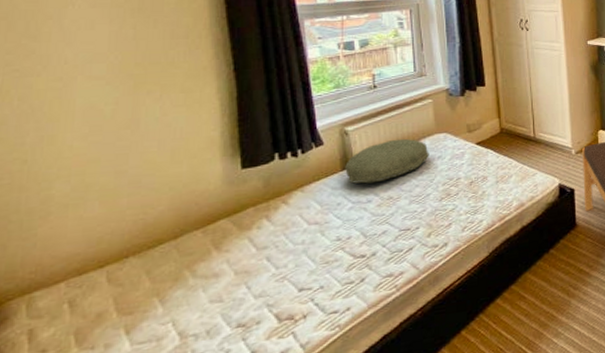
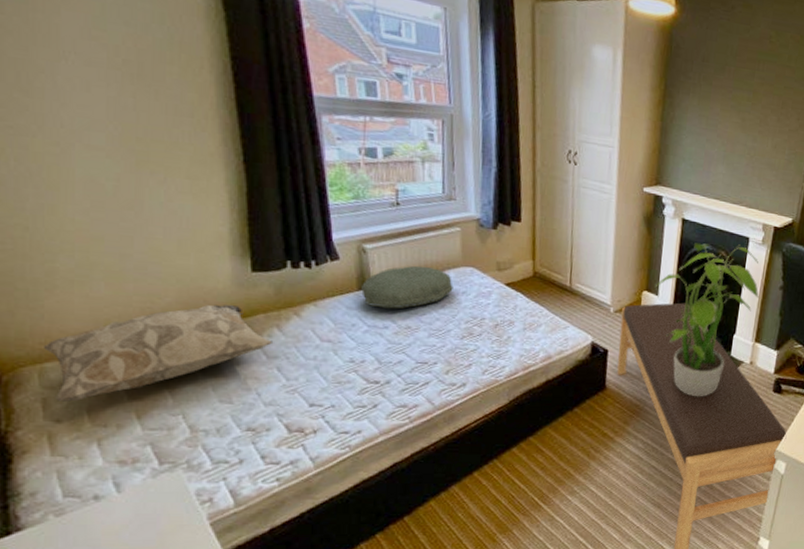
decorative pillow: none [33,203,263,330] -> present [43,304,274,402]

